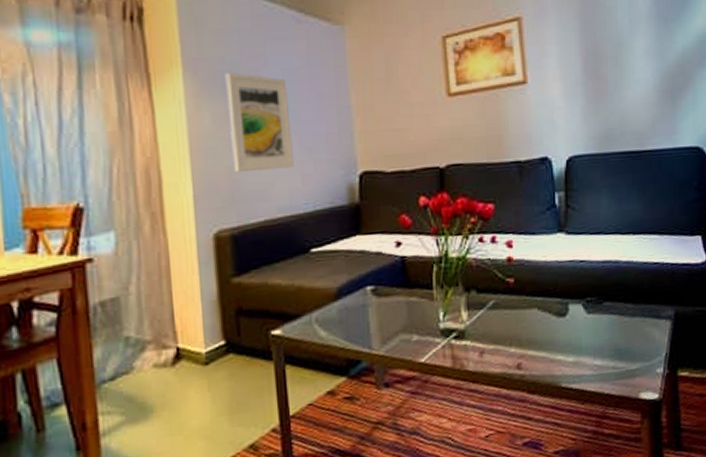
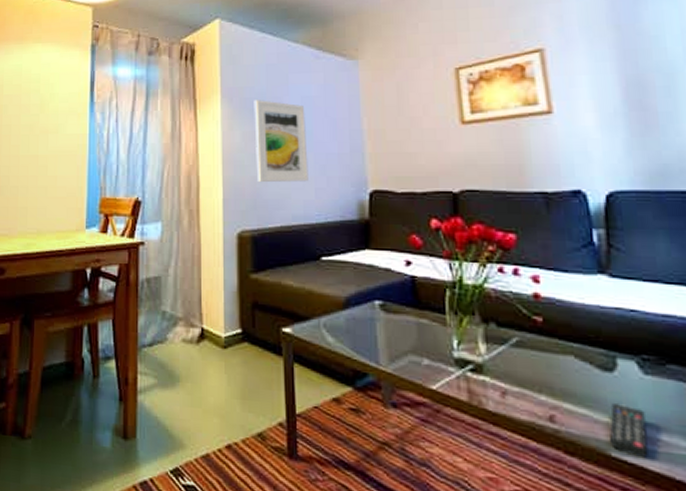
remote control: none [561,342,587,383] -> present [609,403,648,459]

